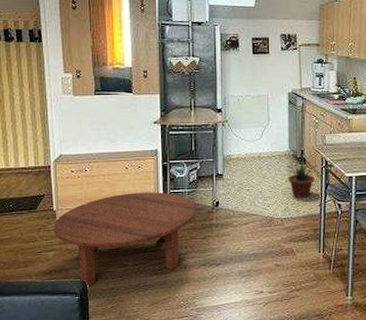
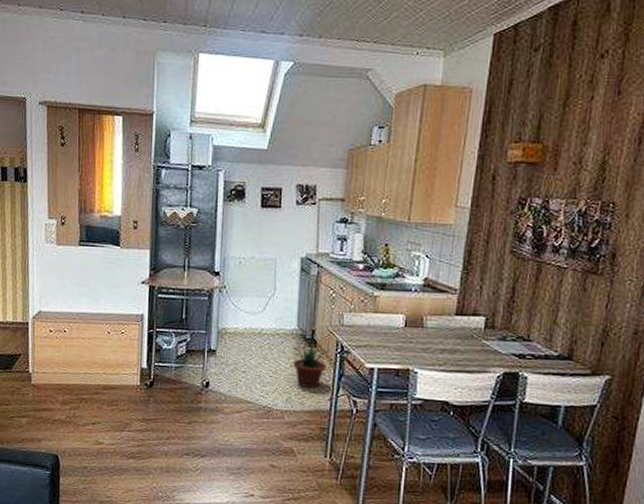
coffee table: present [54,192,197,287] -> none [28,361,183,463]

